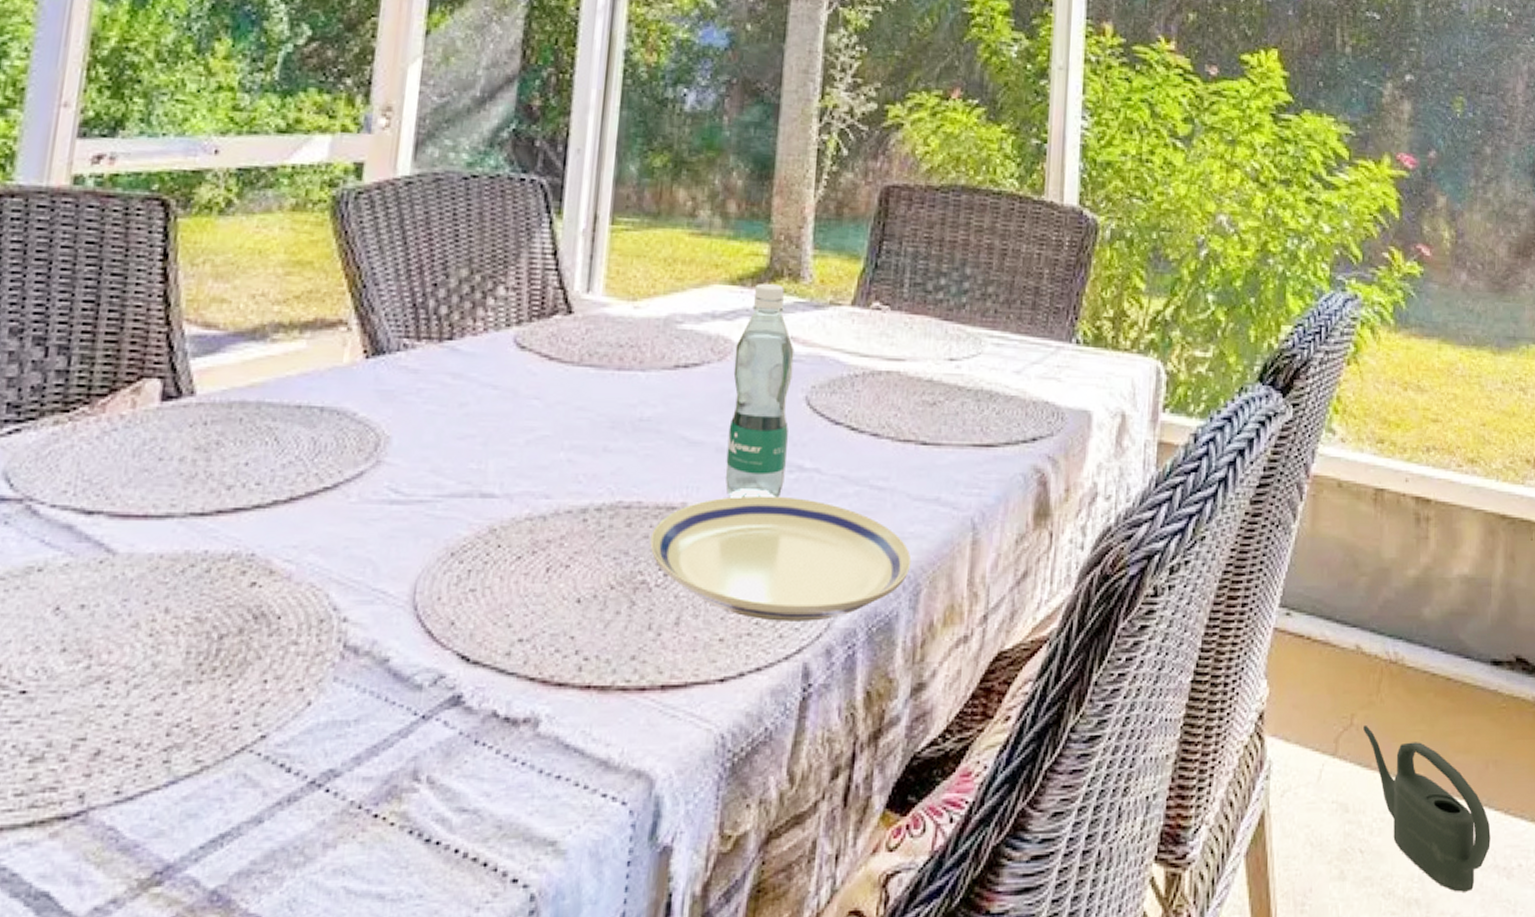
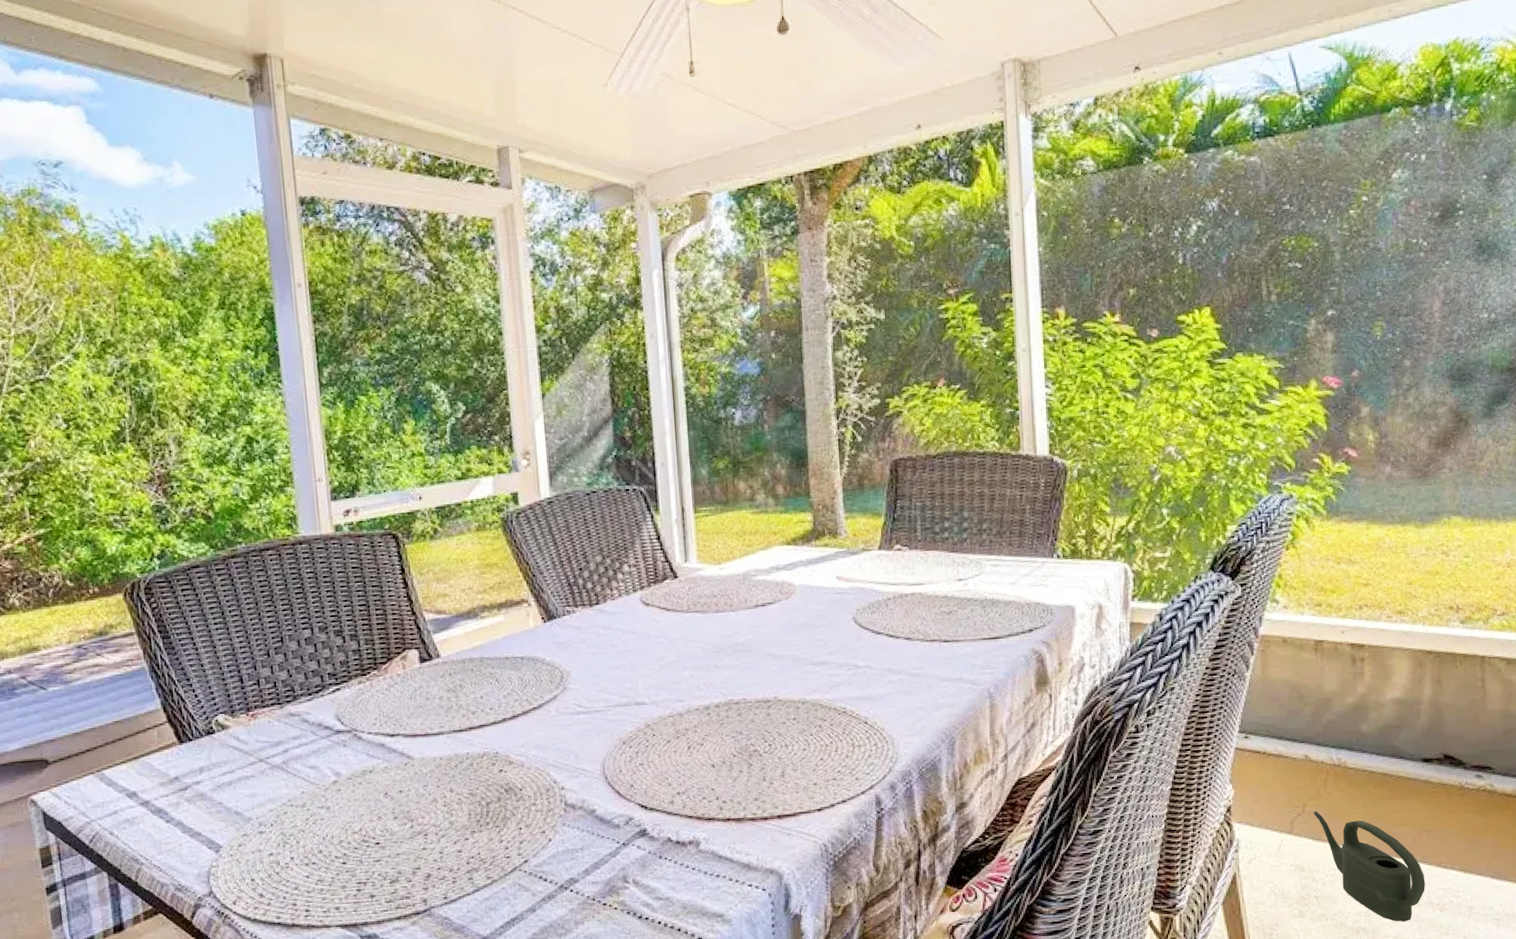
plate: present [650,495,912,621] -> none [756,686,946,770]
bottle: present [725,283,795,498] -> none [797,540,845,691]

